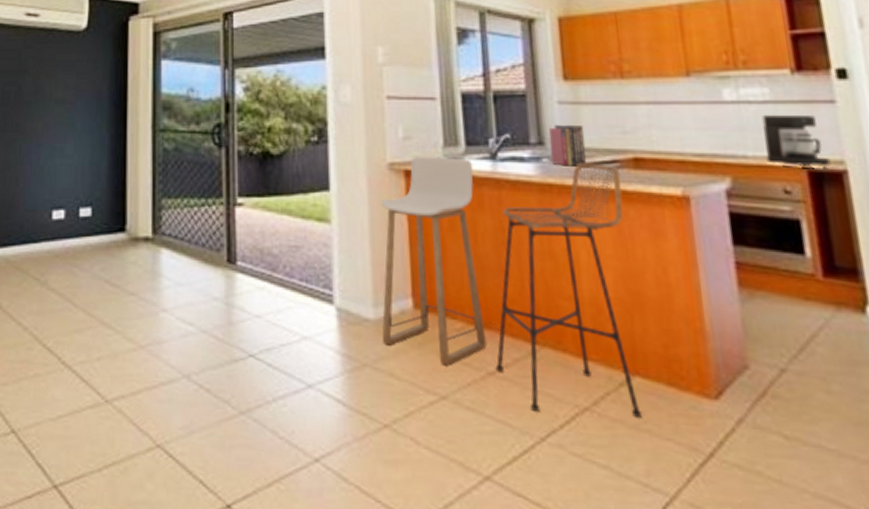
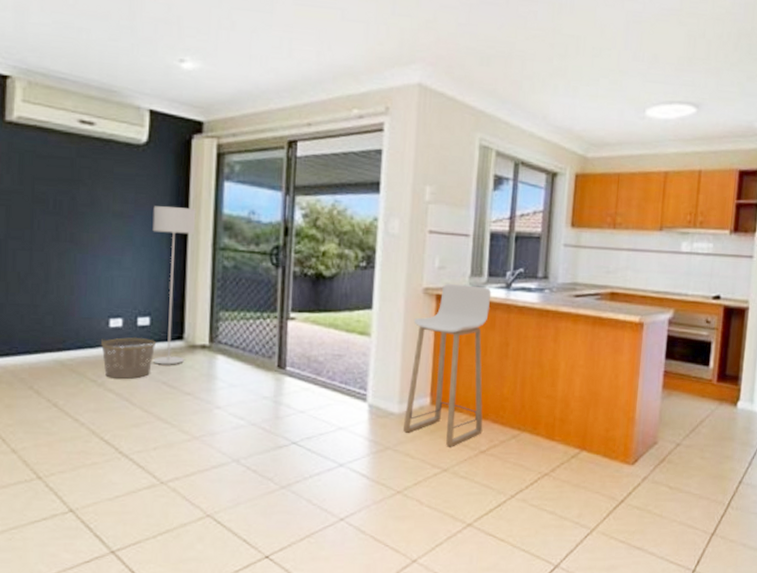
basket: none [44,229,99,277] -> present [101,336,157,379]
floor lamp: none [93,90,135,261] -> present [152,206,196,365]
bar stool: present [495,163,642,417] -> none [486,295,599,479]
books: present [549,124,586,166] -> none [551,262,580,297]
coffee maker: present [762,114,831,166] -> none [699,263,740,304]

